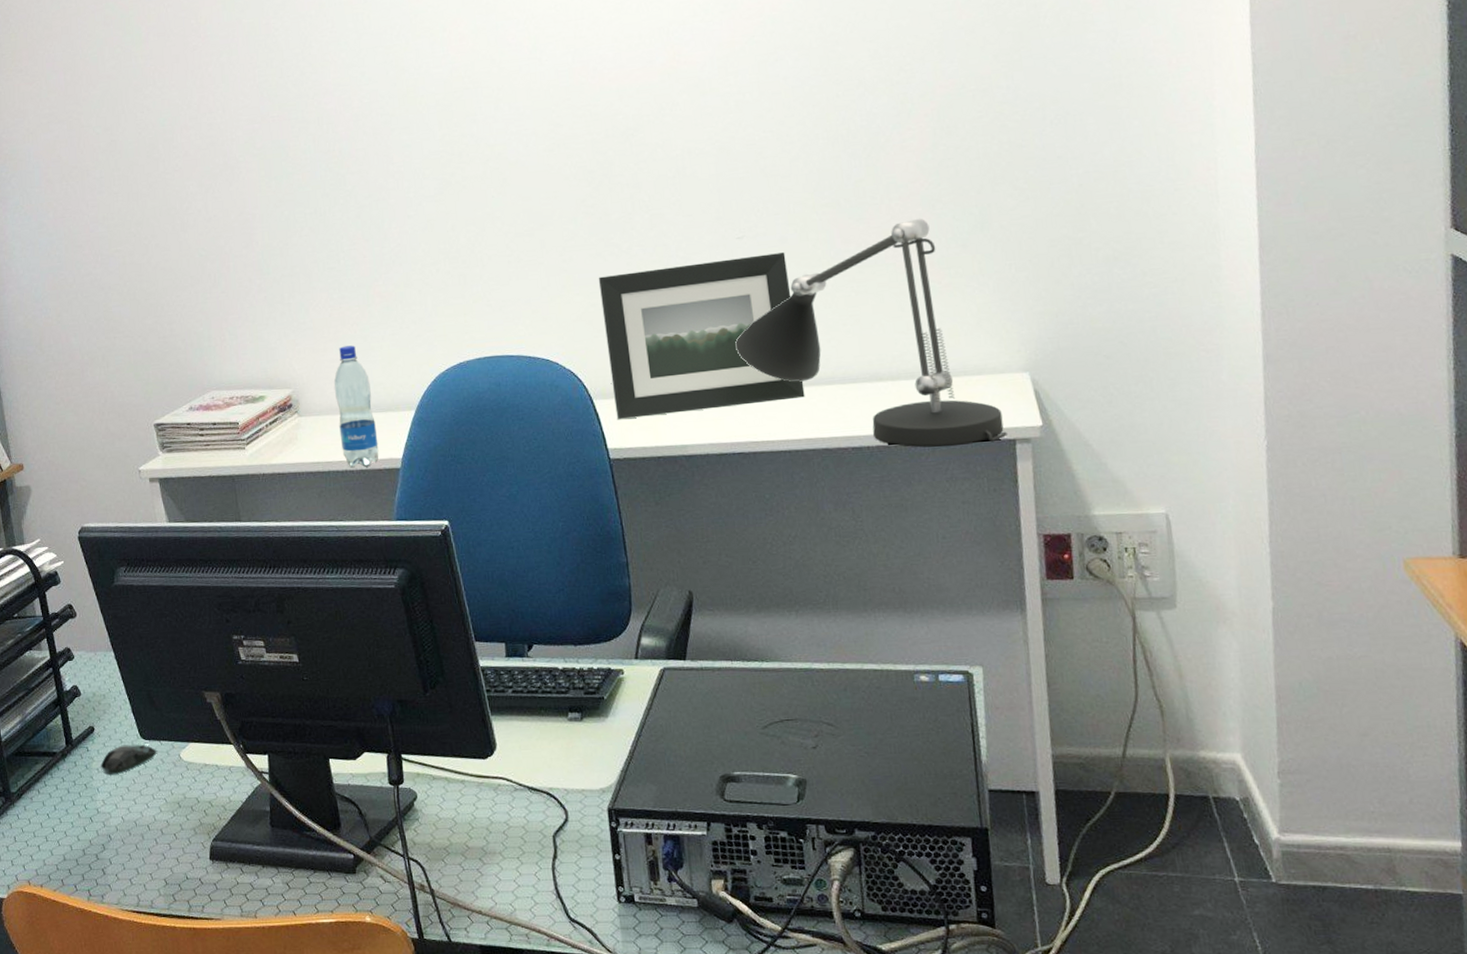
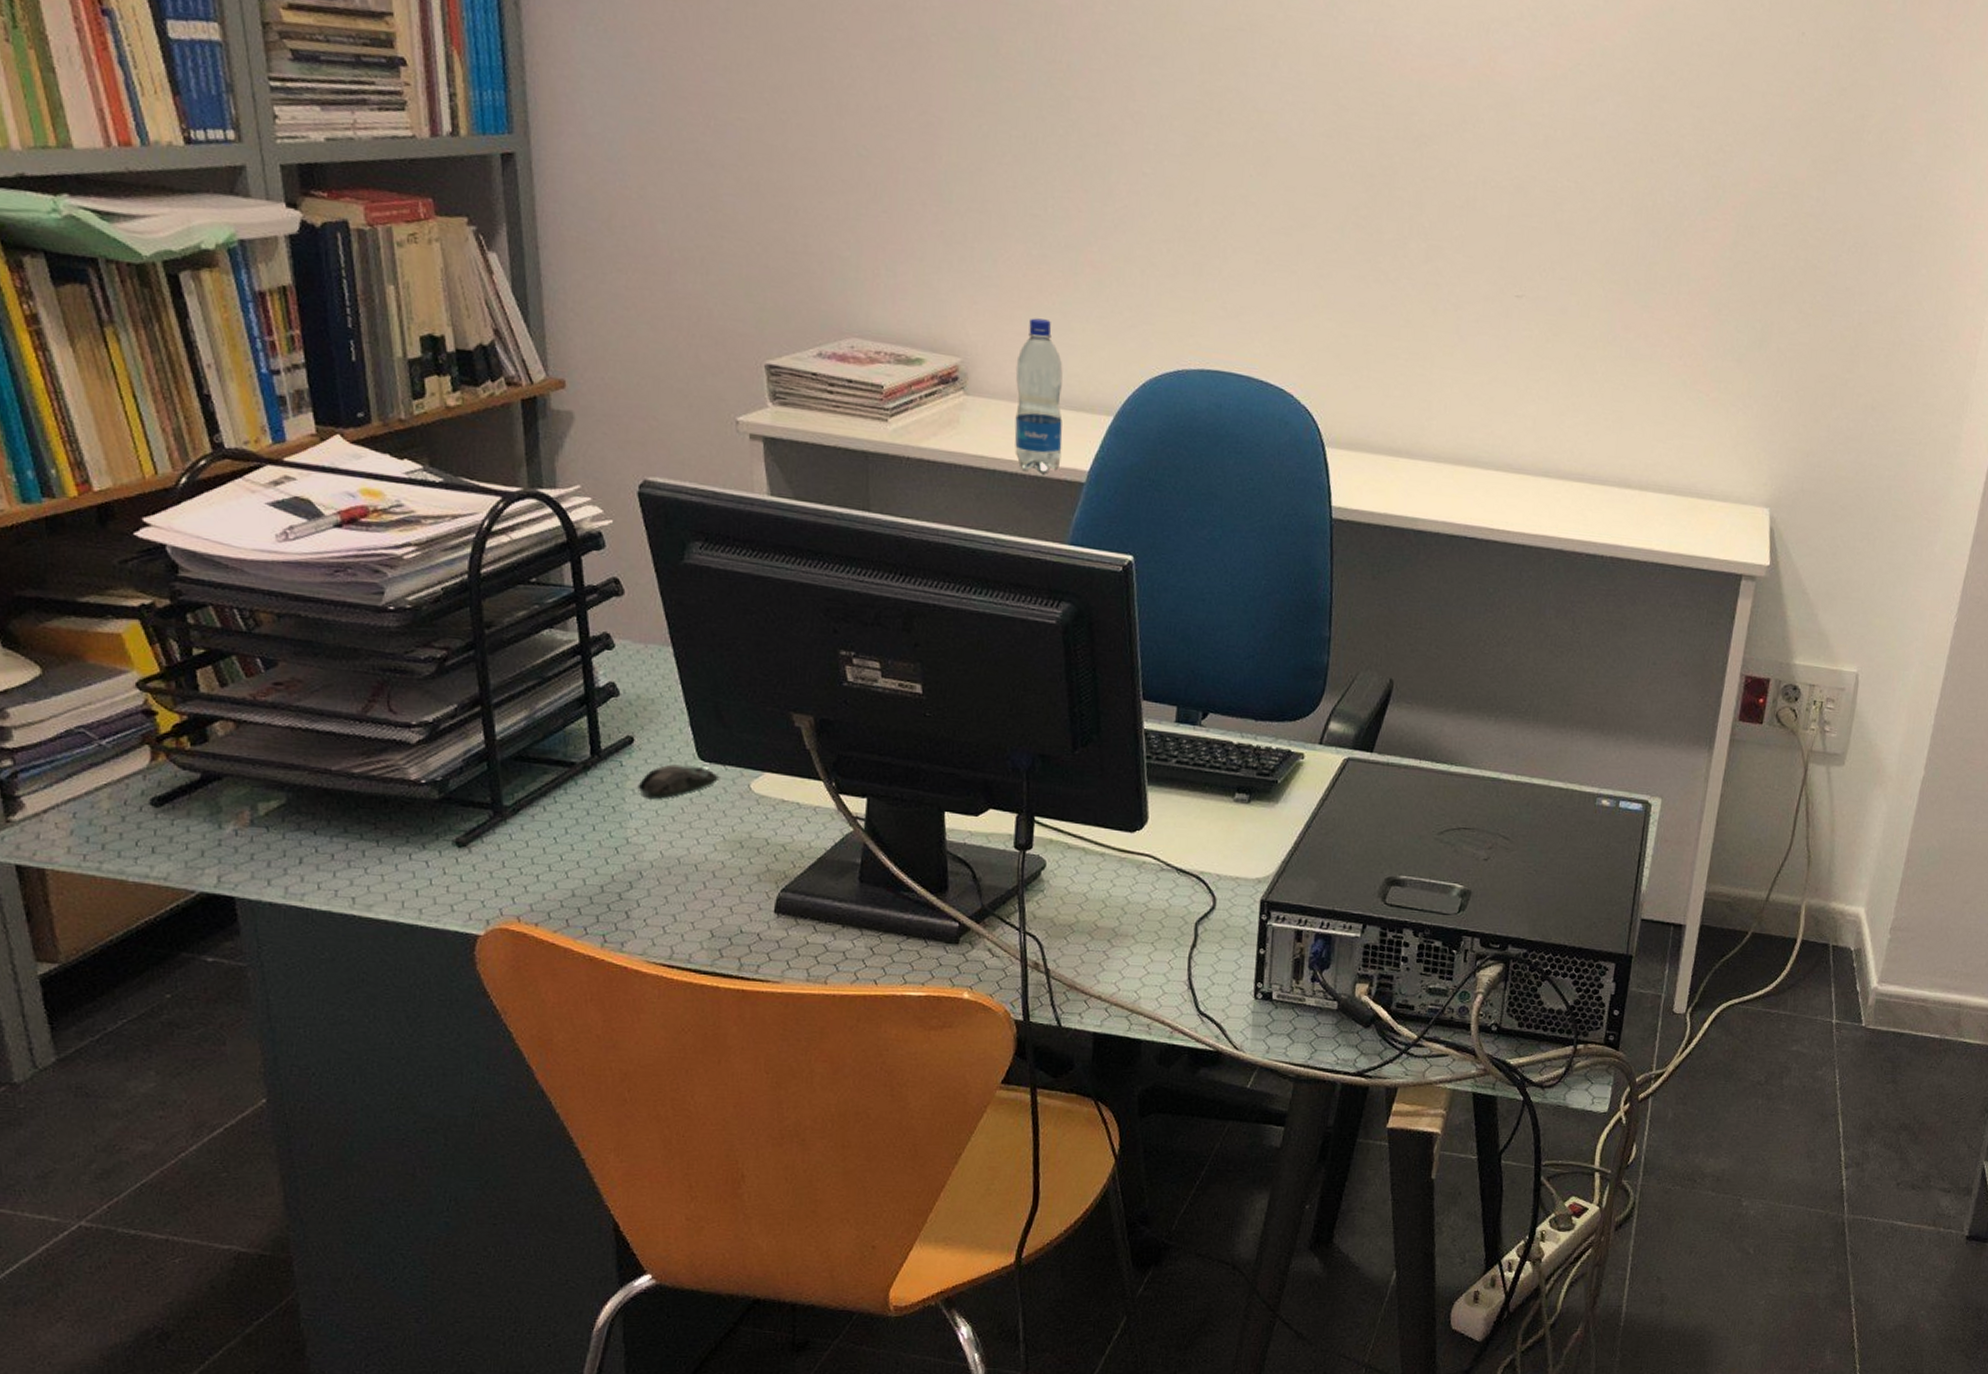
picture frame: present [598,252,805,420] -> none [1347,304,1563,491]
desk lamp: present [734,218,1007,448] -> none [1489,319,1736,574]

